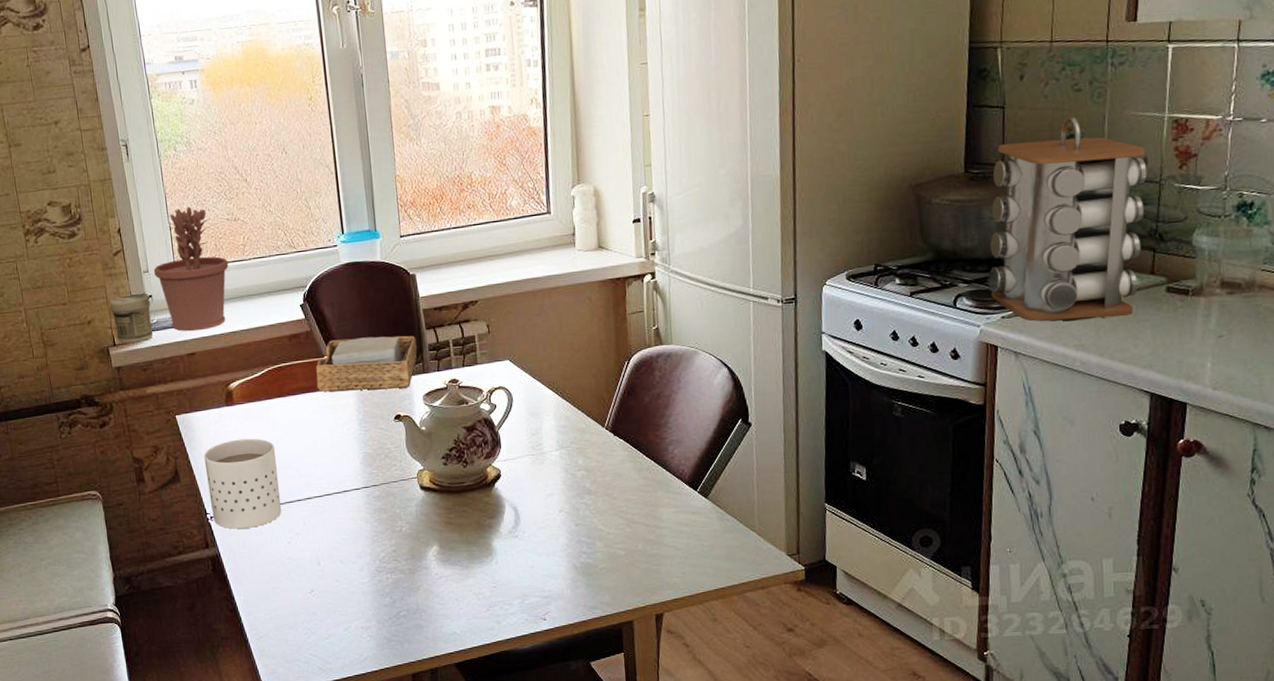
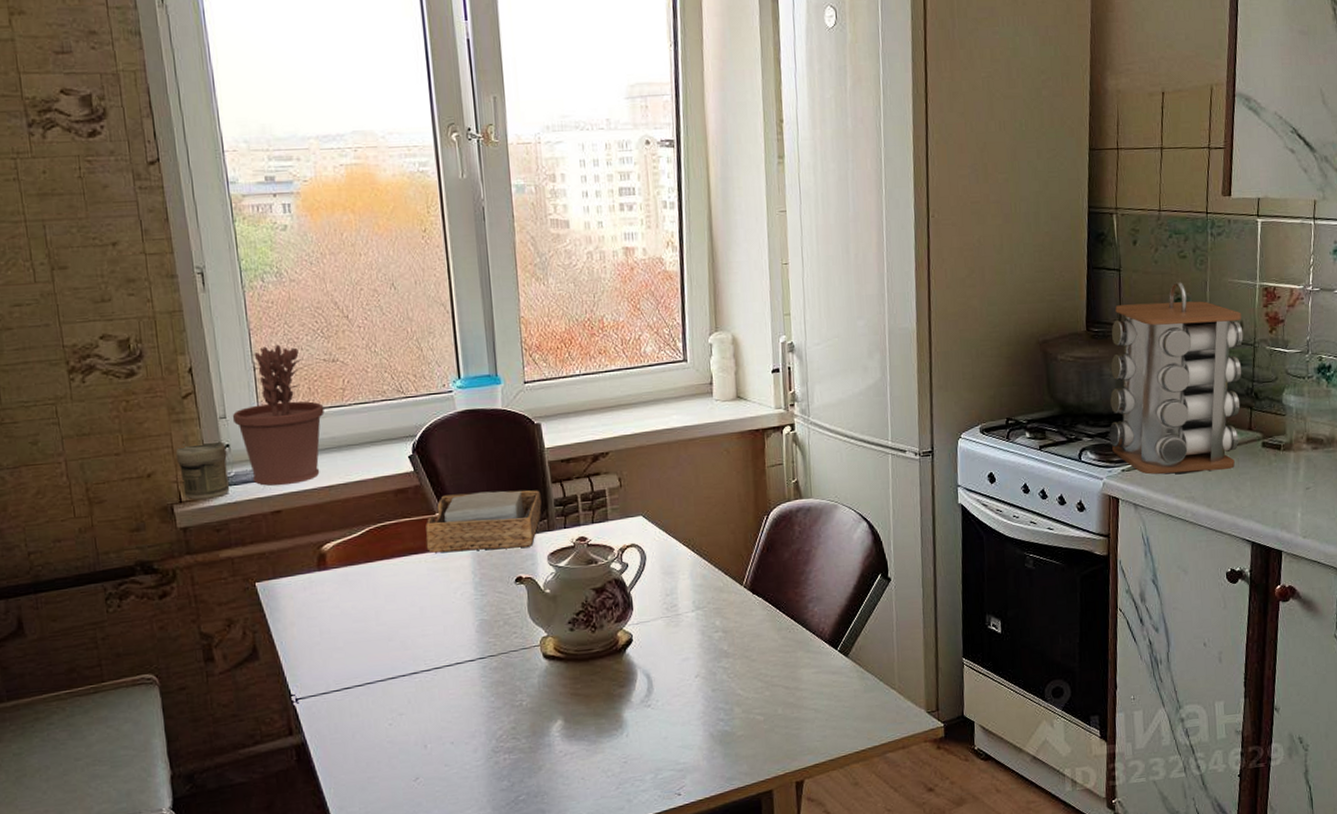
mug: present [204,438,282,529] -> none [289,606,383,712]

